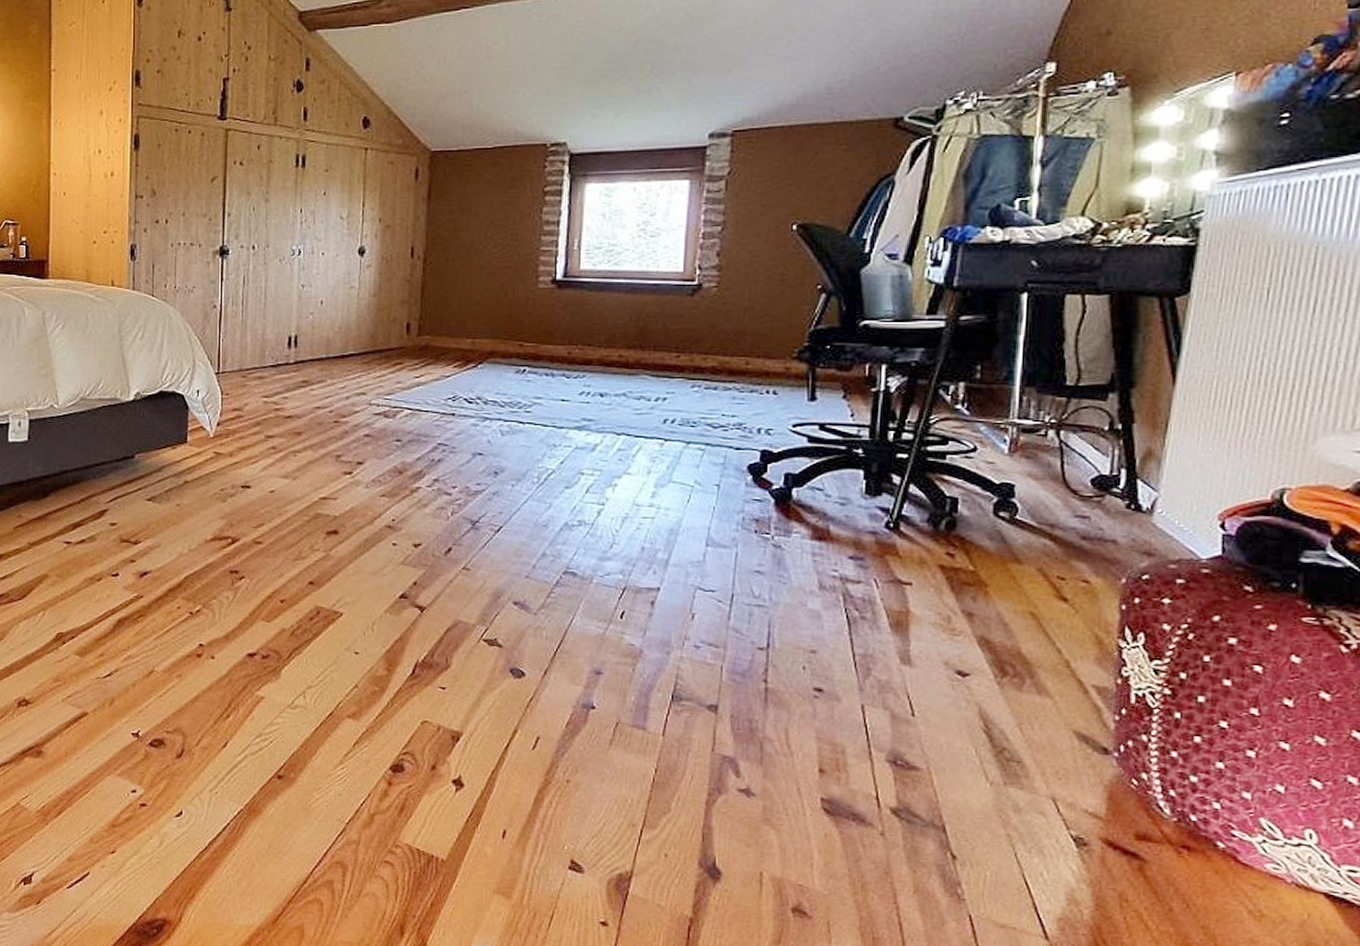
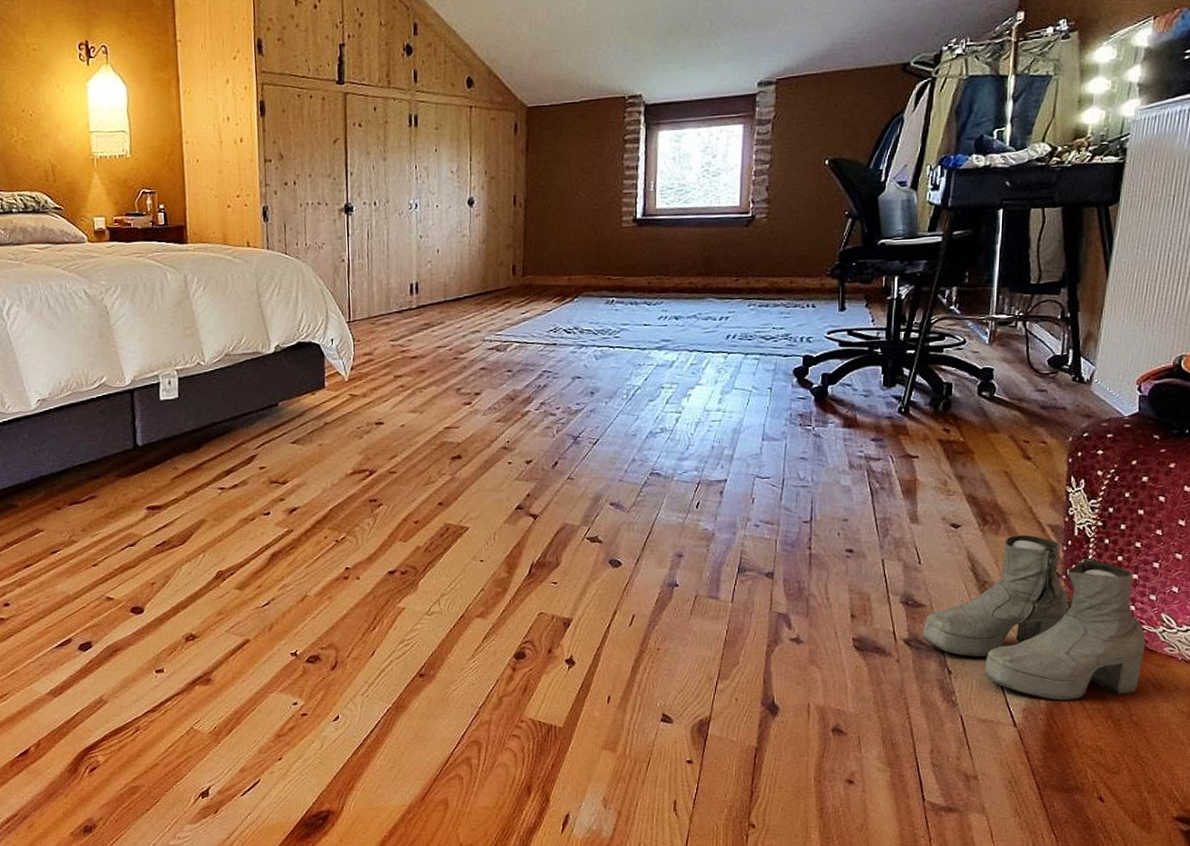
boots: none [915,693,1237,920] -> present [922,534,1146,701]

